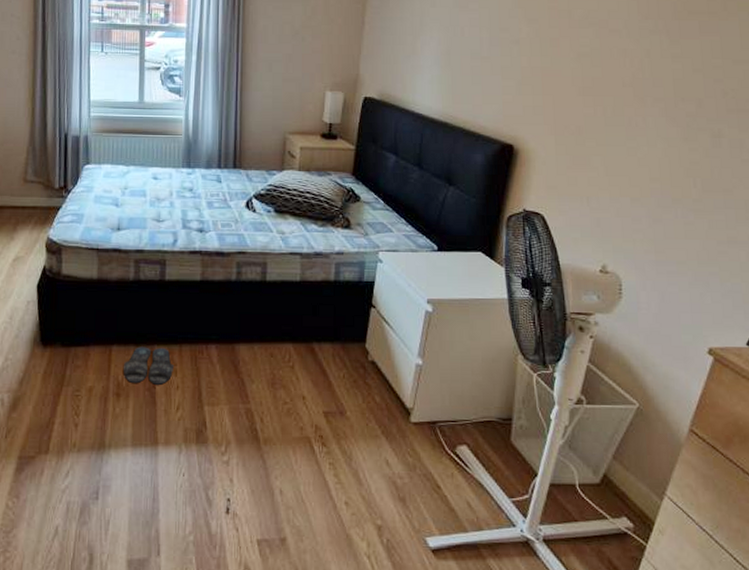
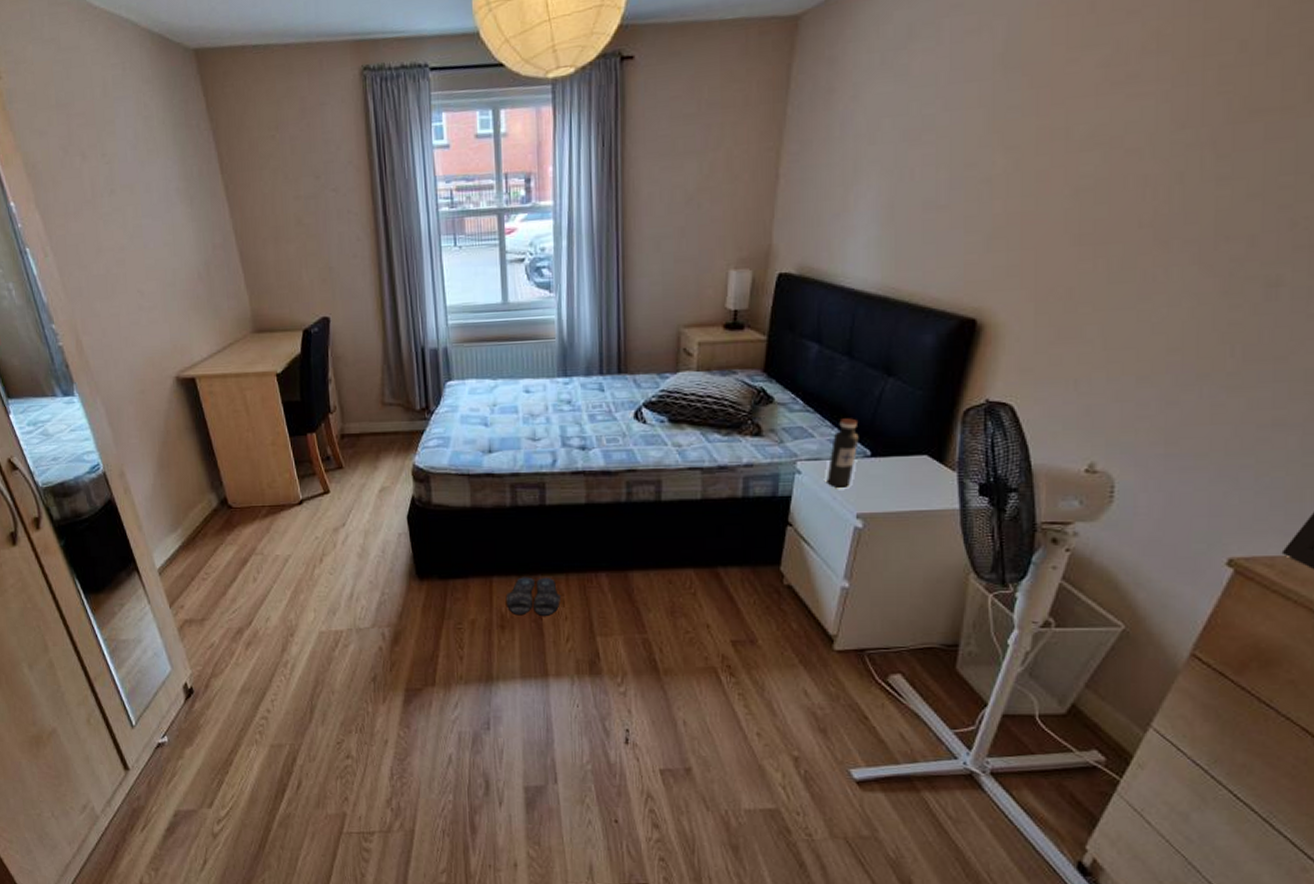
water bottle: none [403,218,428,276] -> present [827,418,859,488]

